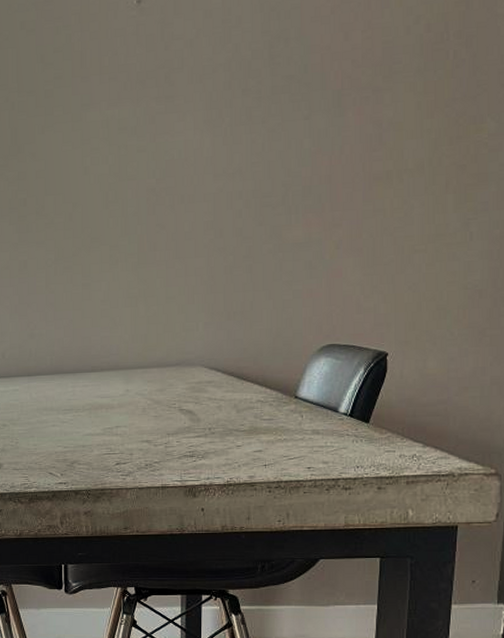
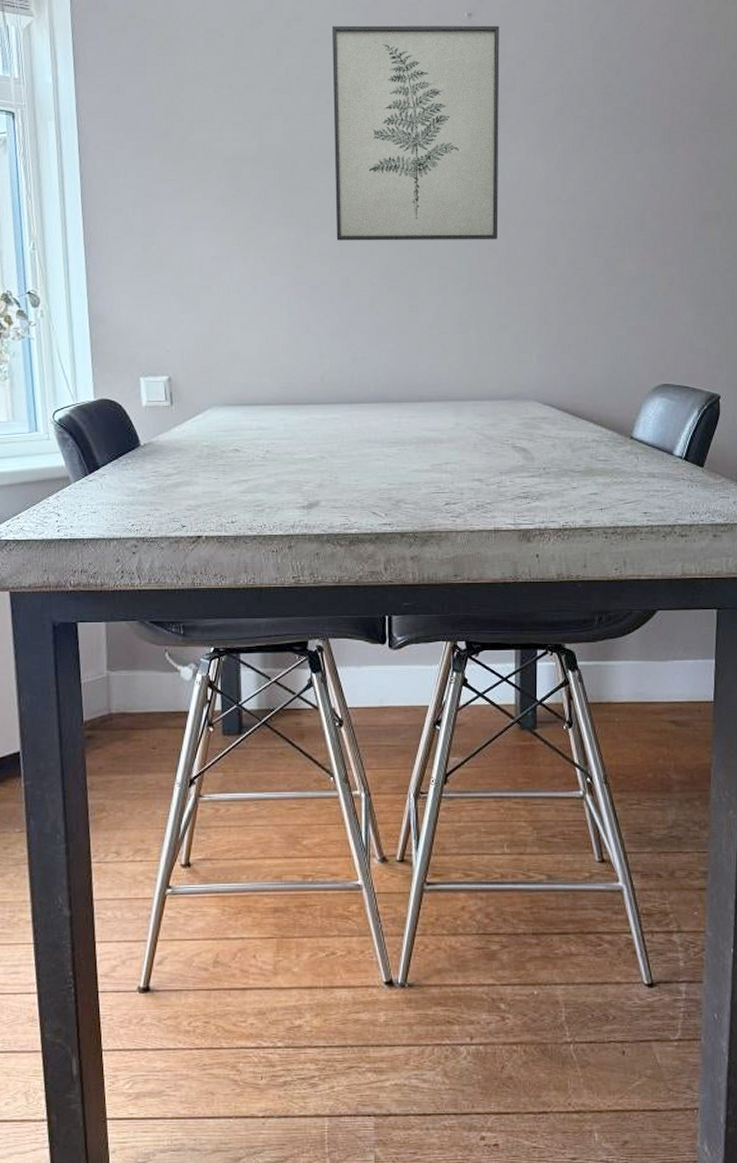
wall art: none [9,8,168,228] -> present [332,25,500,241]

